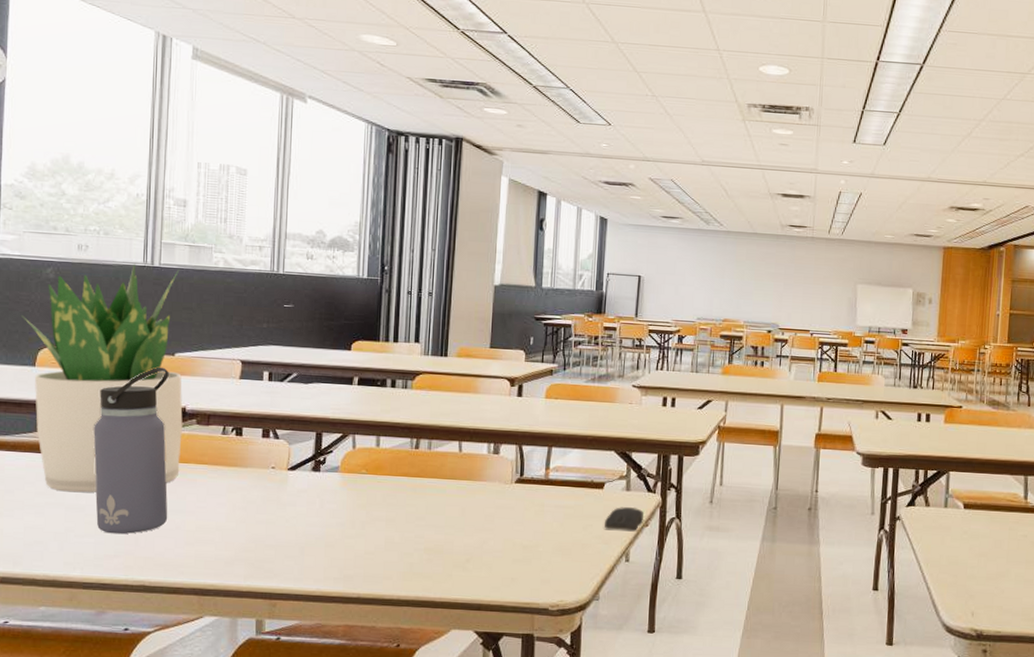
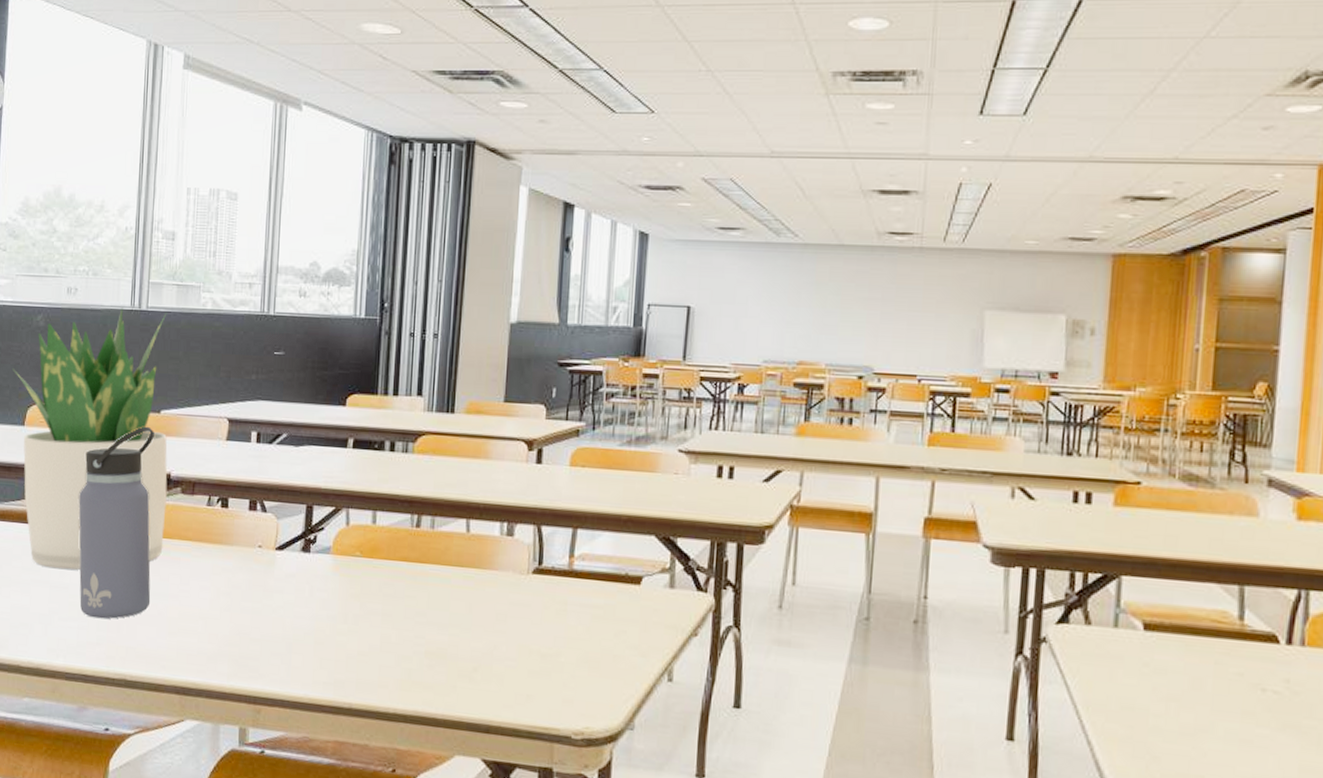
computer mouse: present [605,506,644,531] -> none [642,609,691,641]

